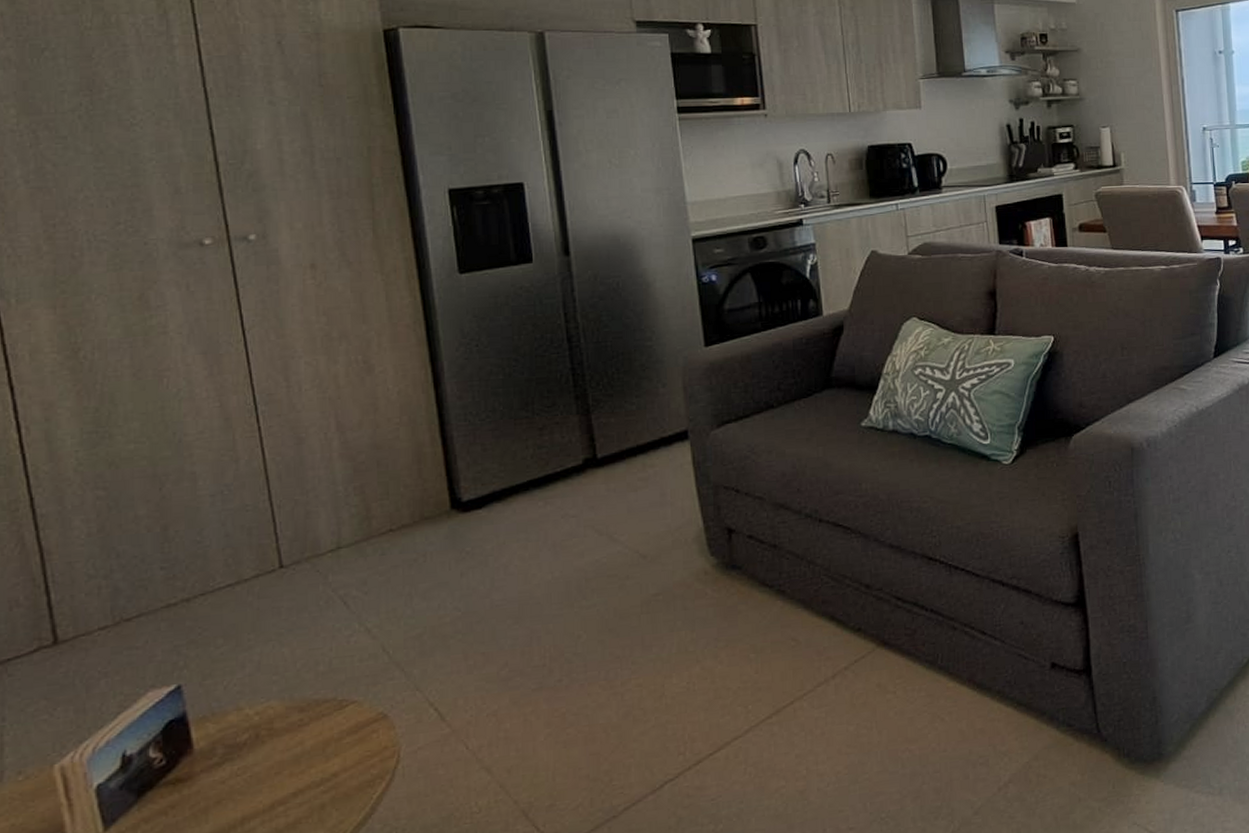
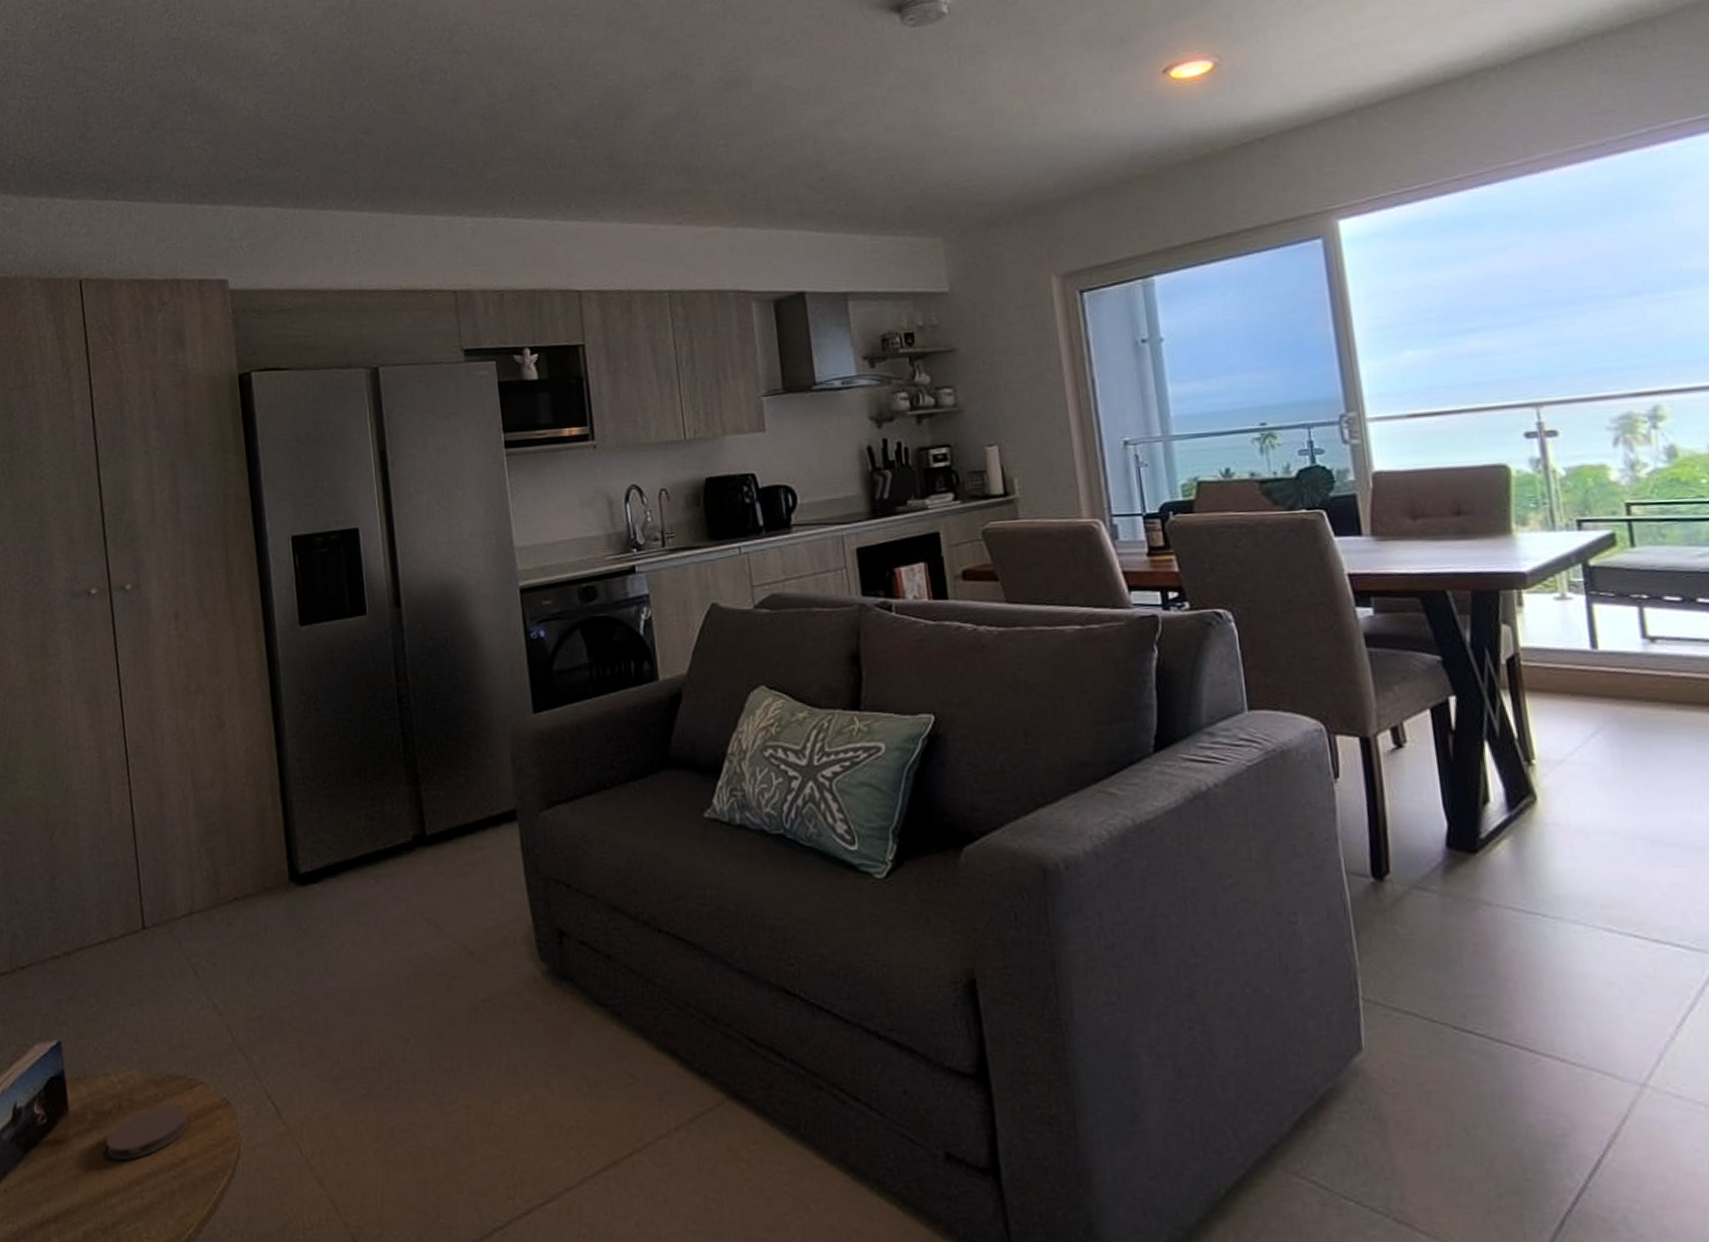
coaster: none [242,725,340,787] -> present [107,1104,189,1161]

